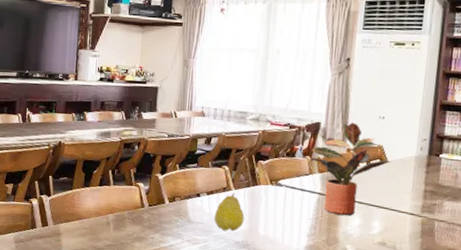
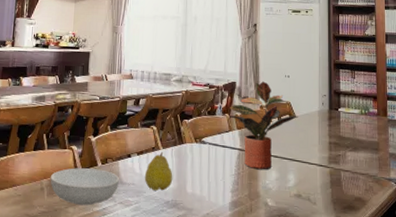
serving bowl: none [116,204,188,242] -> present [50,168,120,206]

